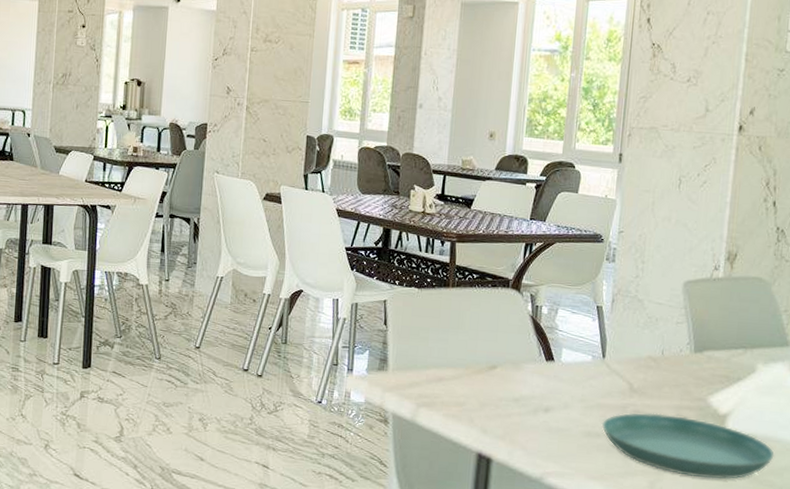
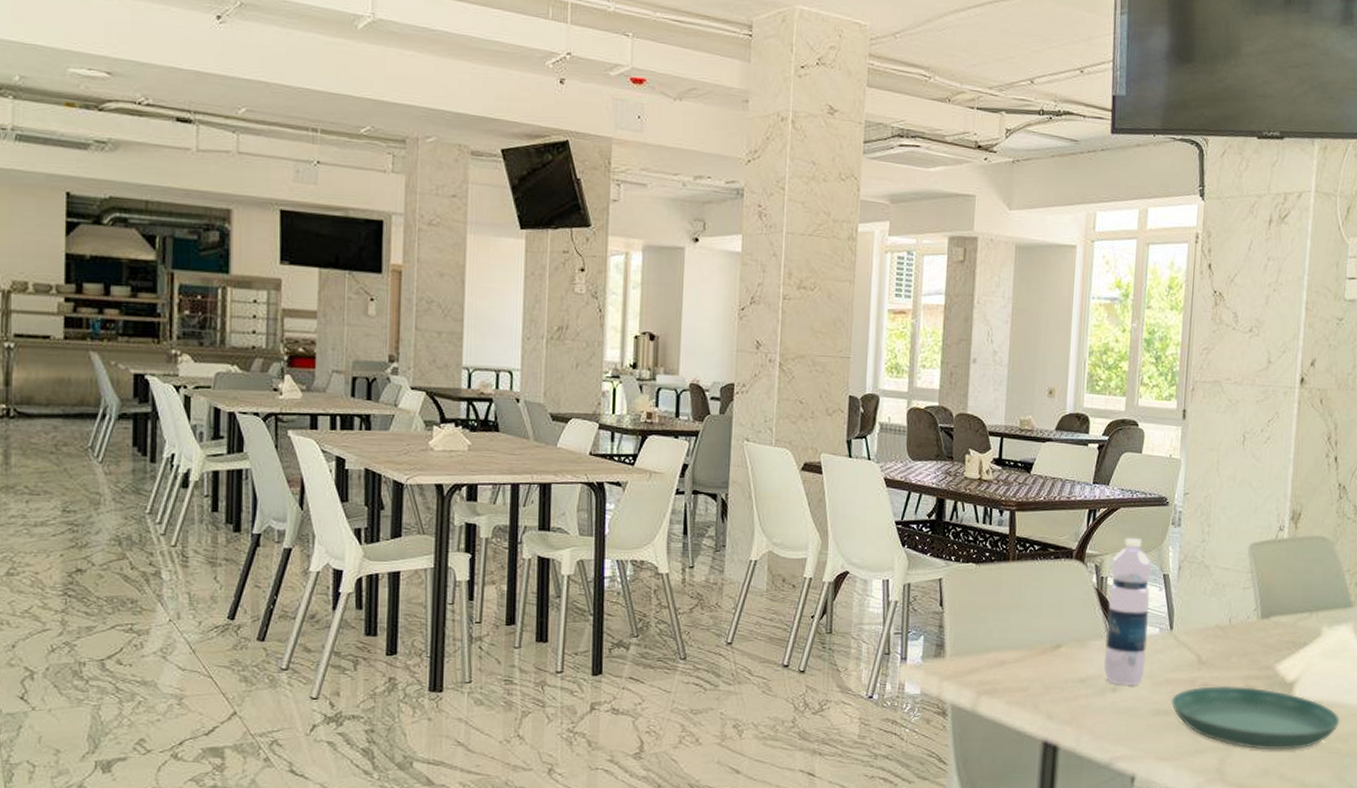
water bottle: none [537,270,586,408] -> present [1104,537,1152,686]

